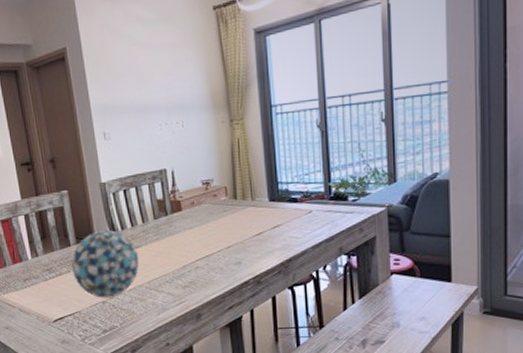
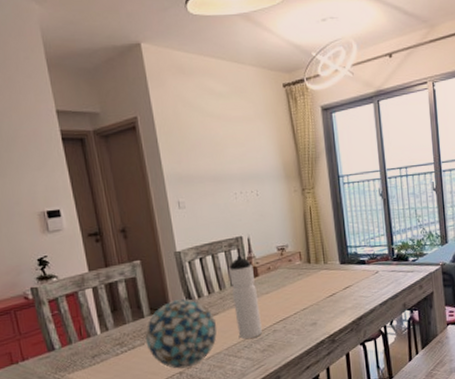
water bottle: none [152,188,184,273] -> present [229,255,262,339]

